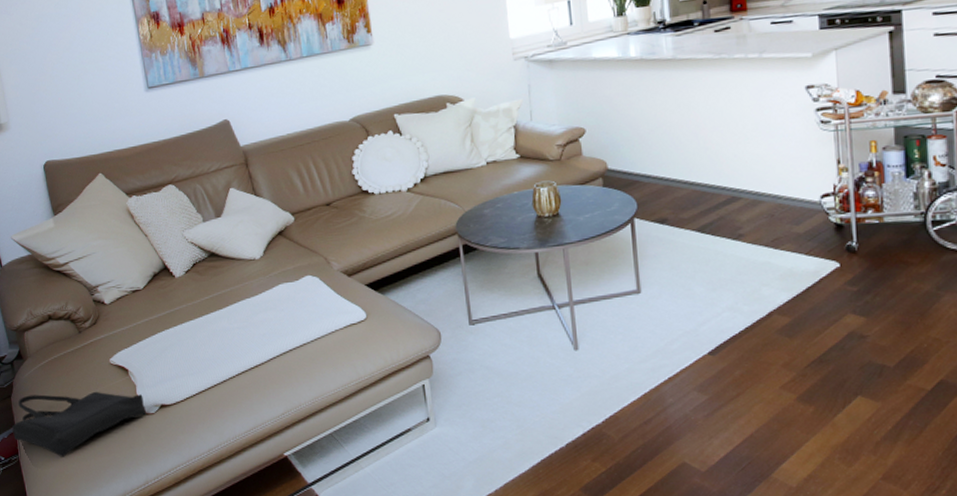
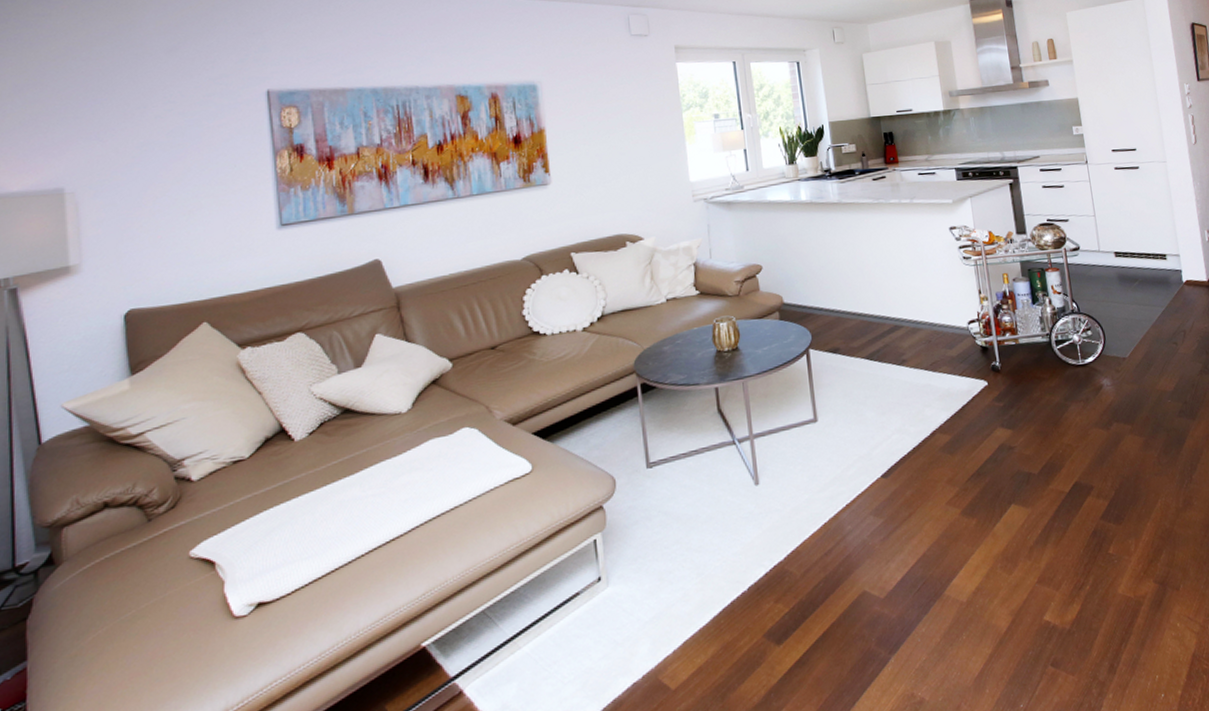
tote bag: present [12,391,147,457] -> none [21,592,237,695]

